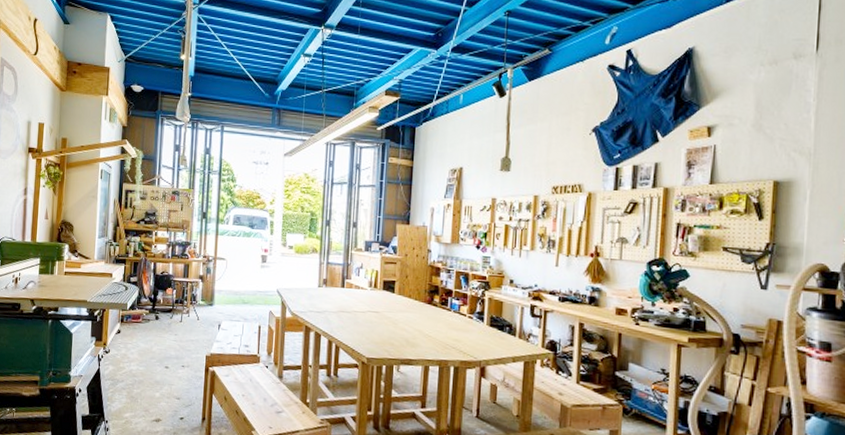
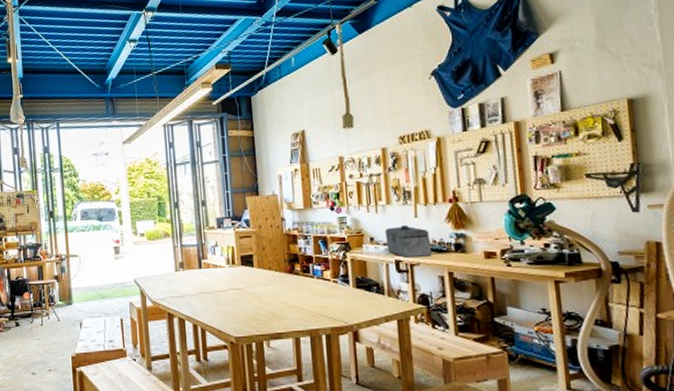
toolbox: none [524,272,567,305] -> present [385,225,433,259]

